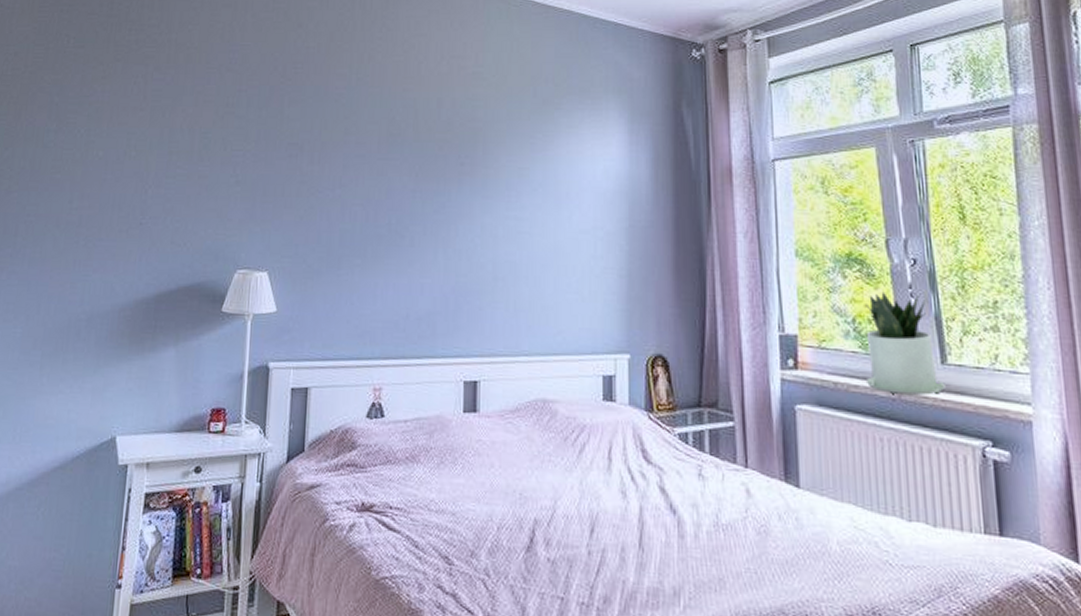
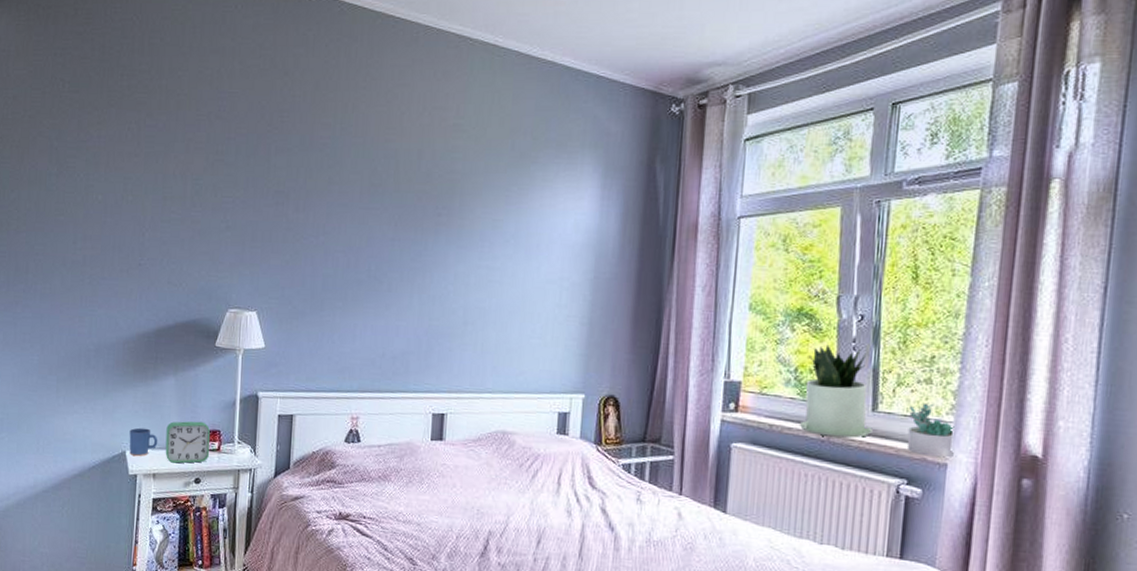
mug: none [120,408,154,442] -> present [129,427,158,456]
alarm clock: none [161,398,214,450] -> present [165,421,210,464]
succulent plant: none [981,353,1041,415] -> present [907,403,957,458]

